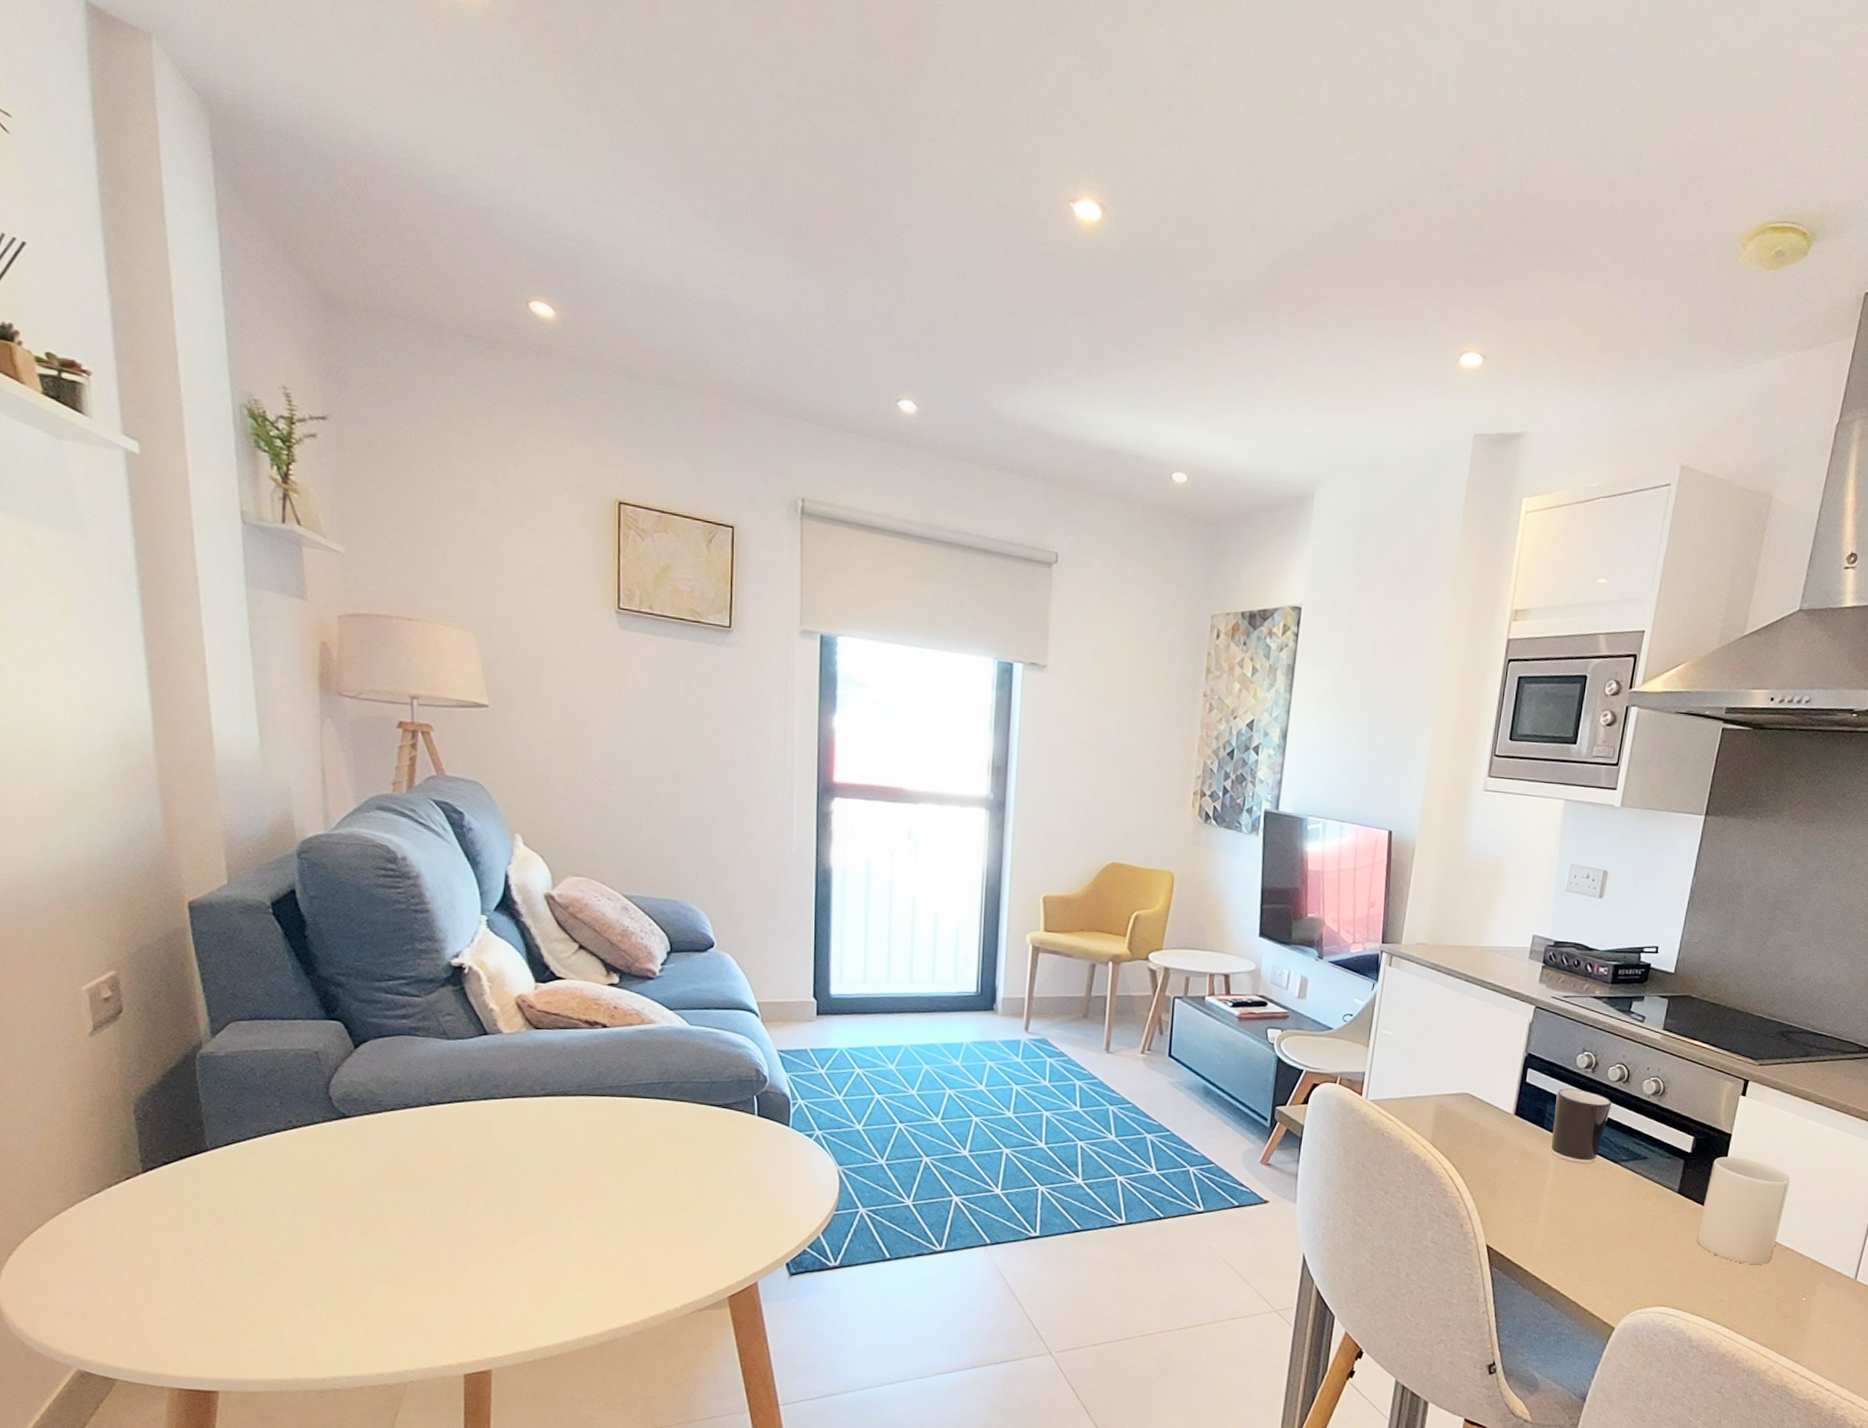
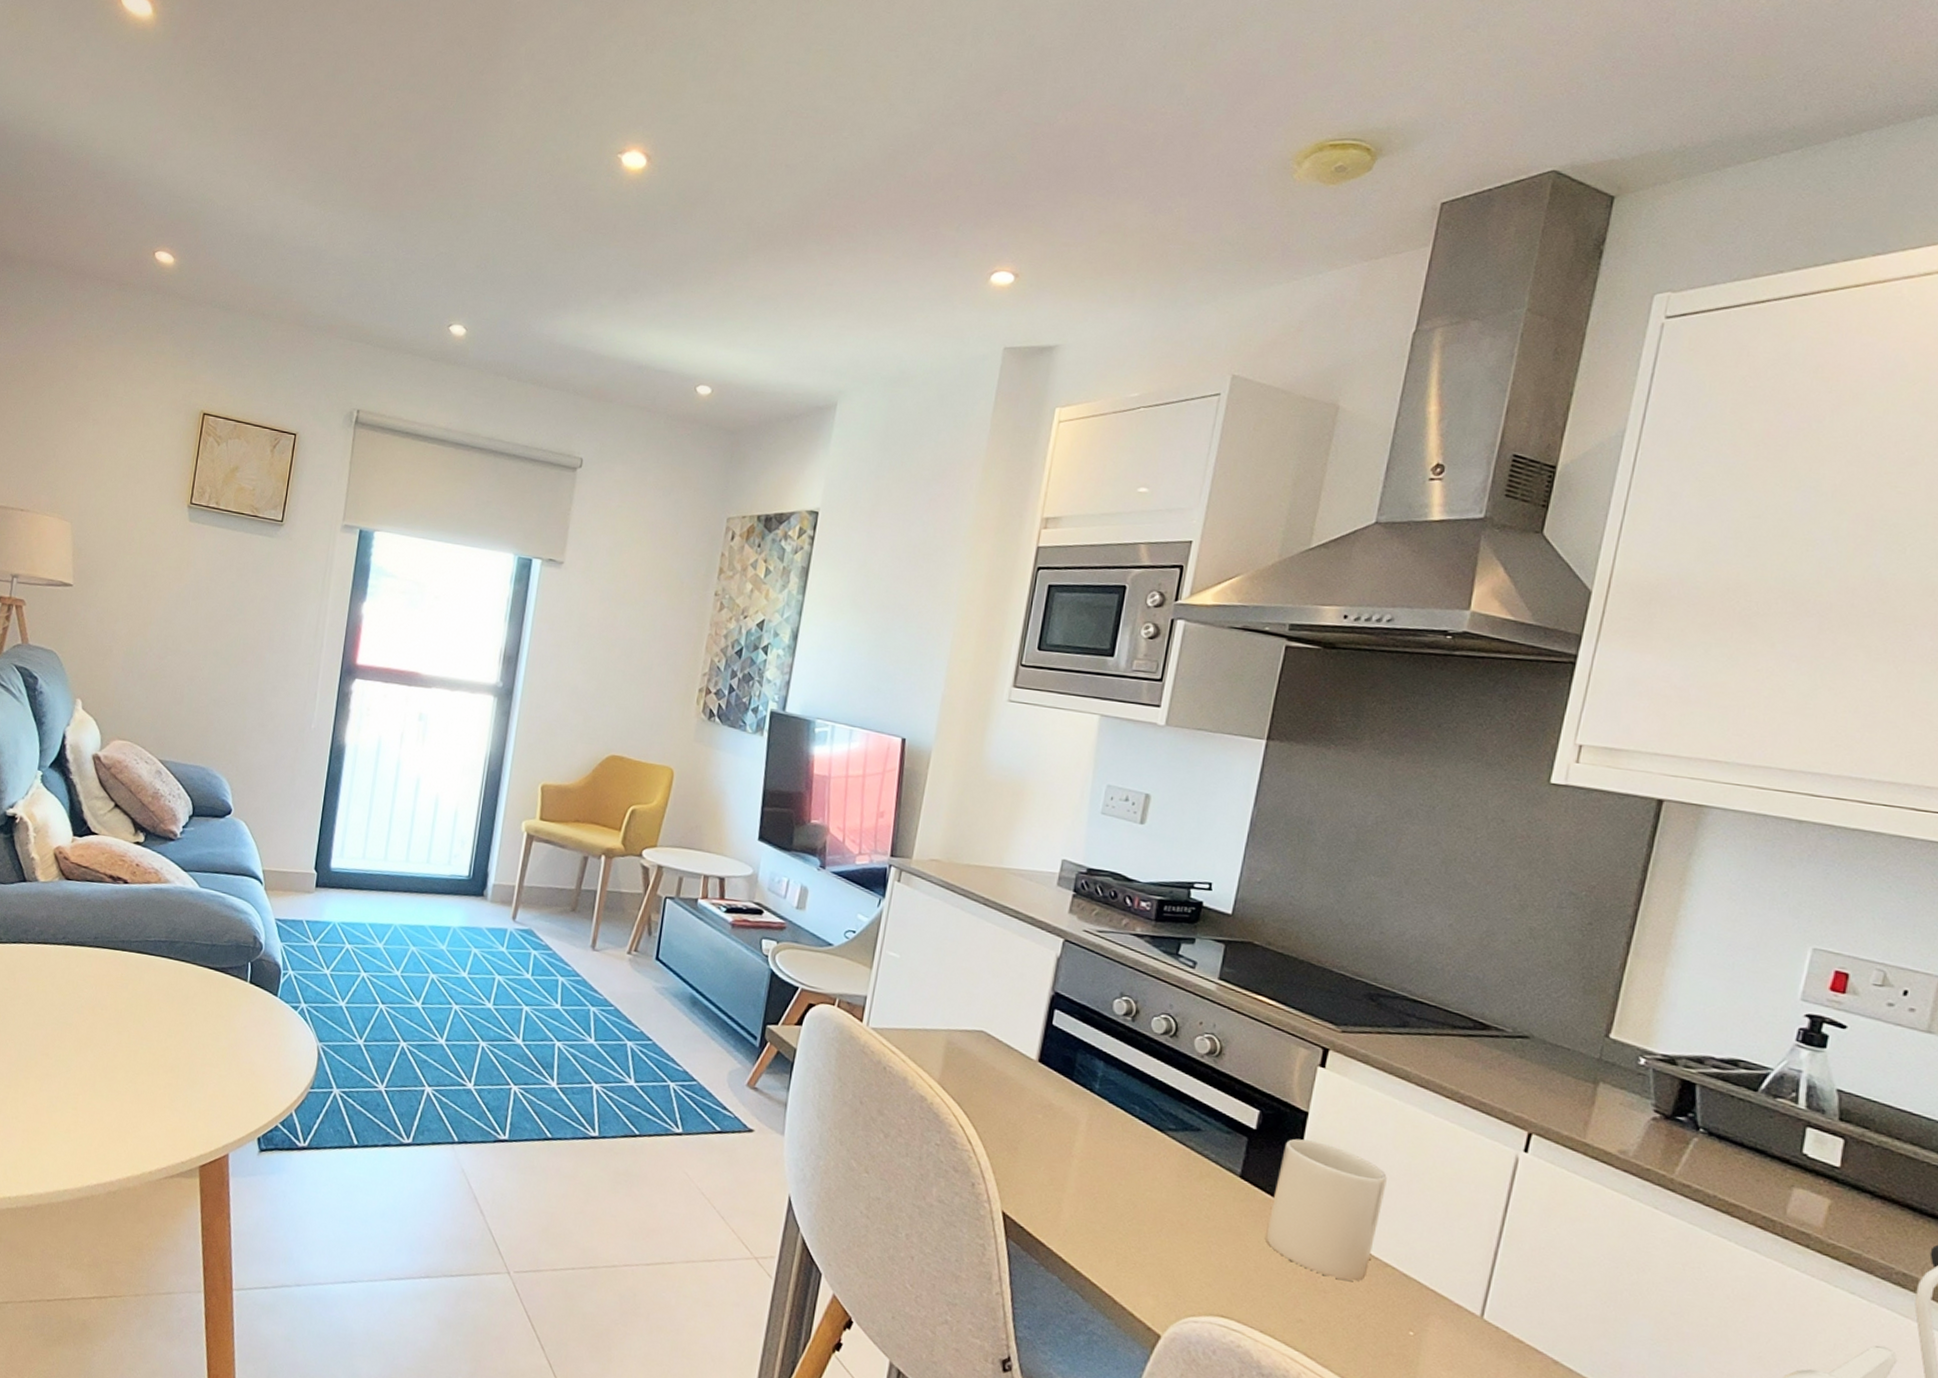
mug: present [1550,1088,1612,1164] -> none [1080,1036,1157,1130]

